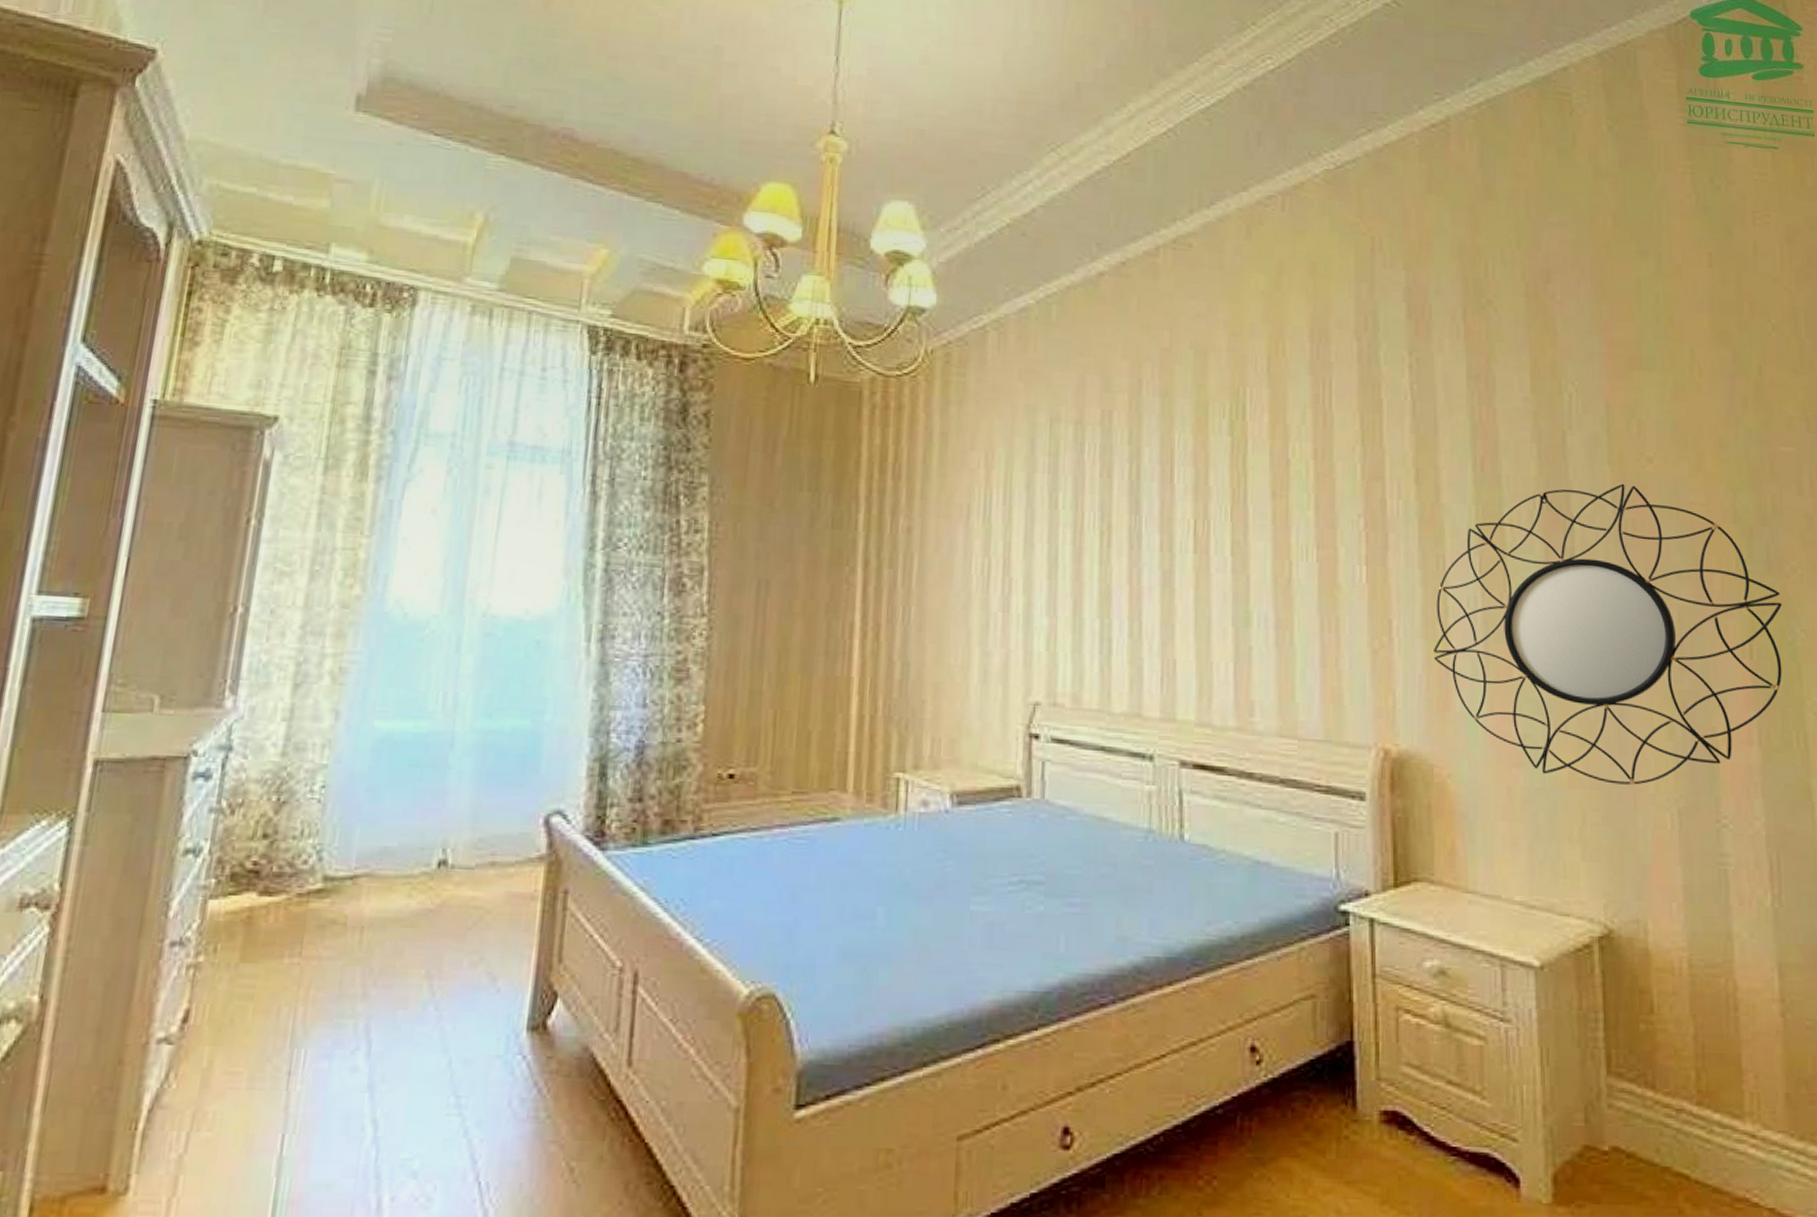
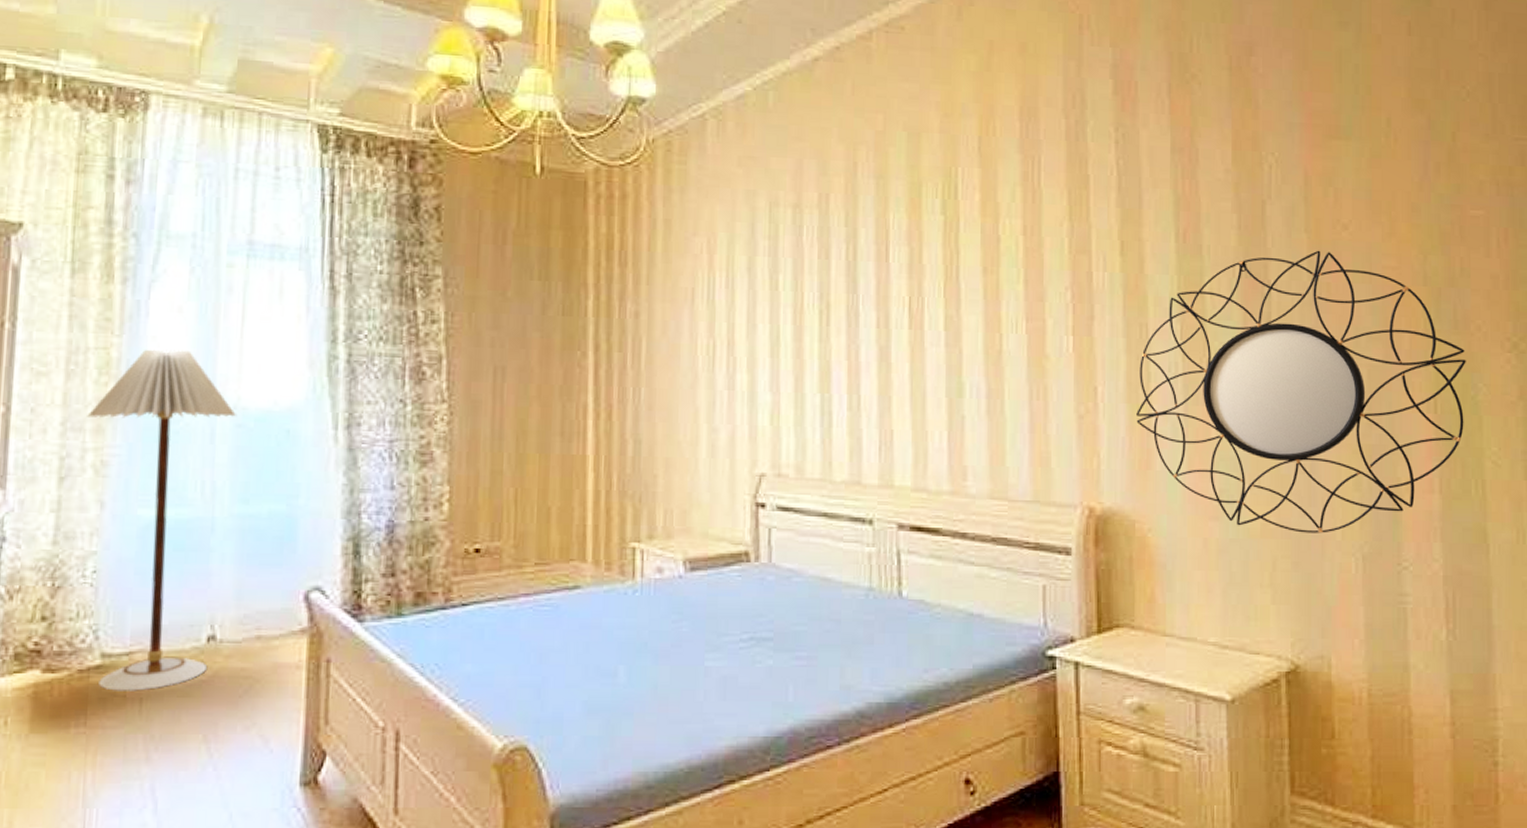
floor lamp: none [318,551,486,919] -> present [87,349,237,691]

